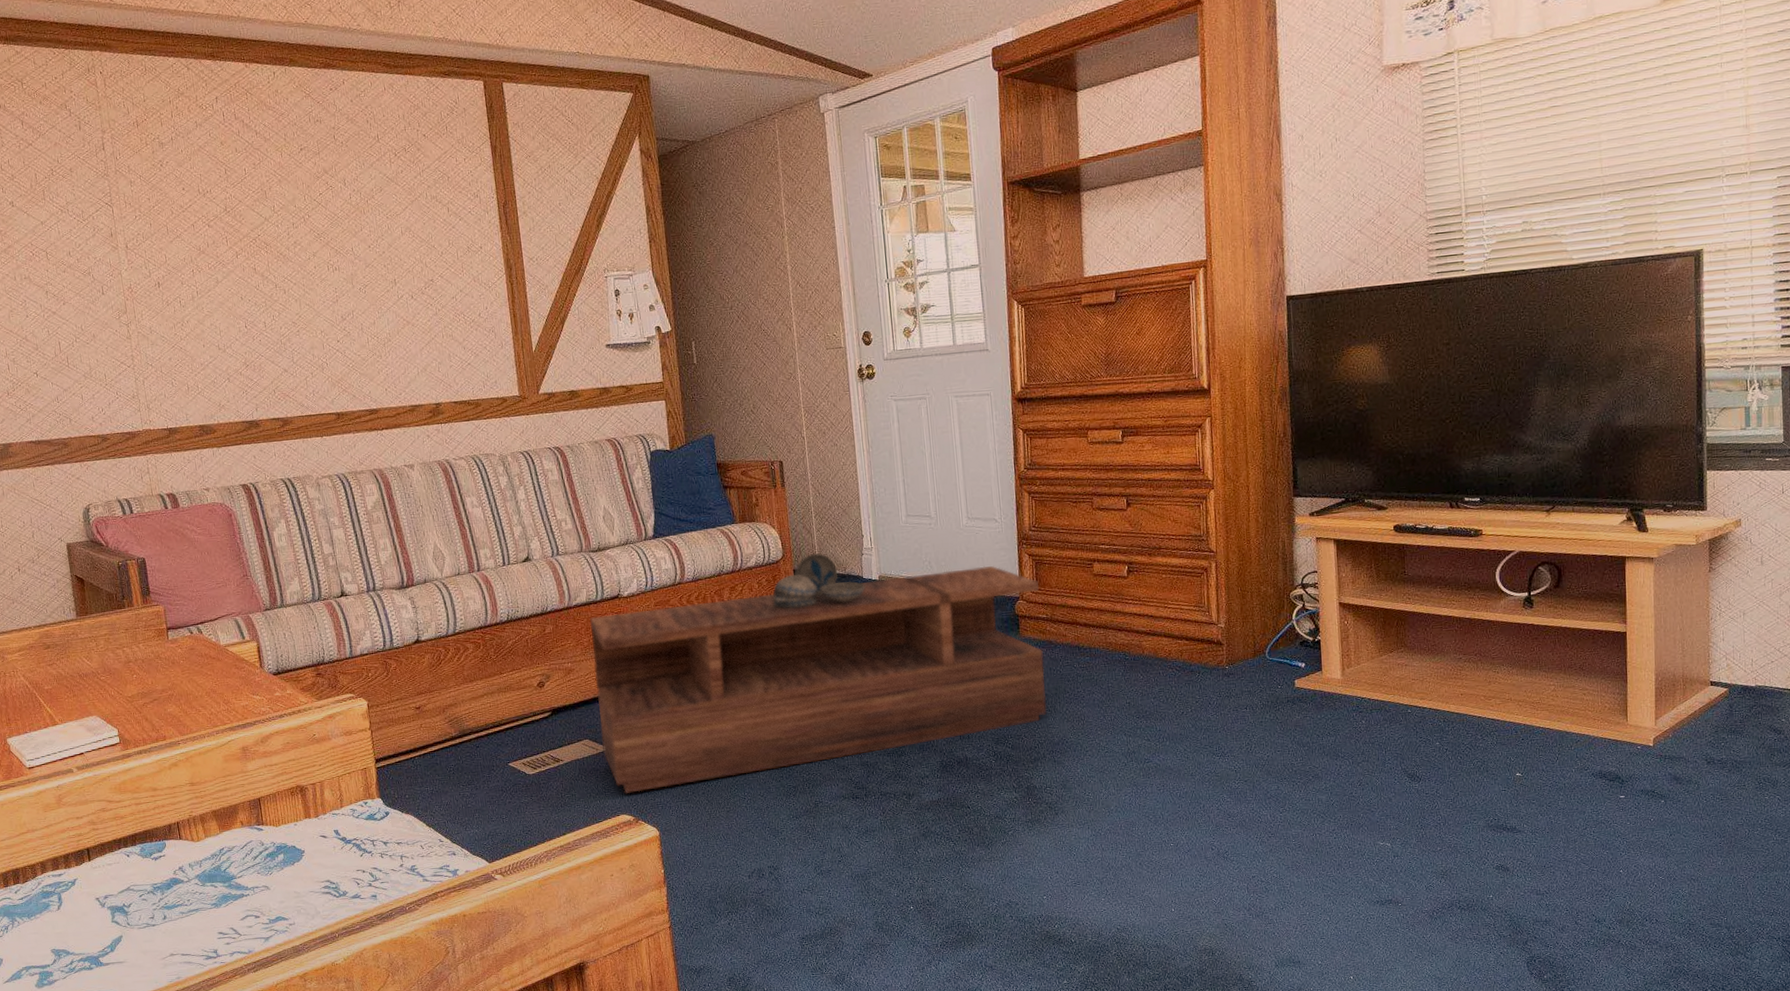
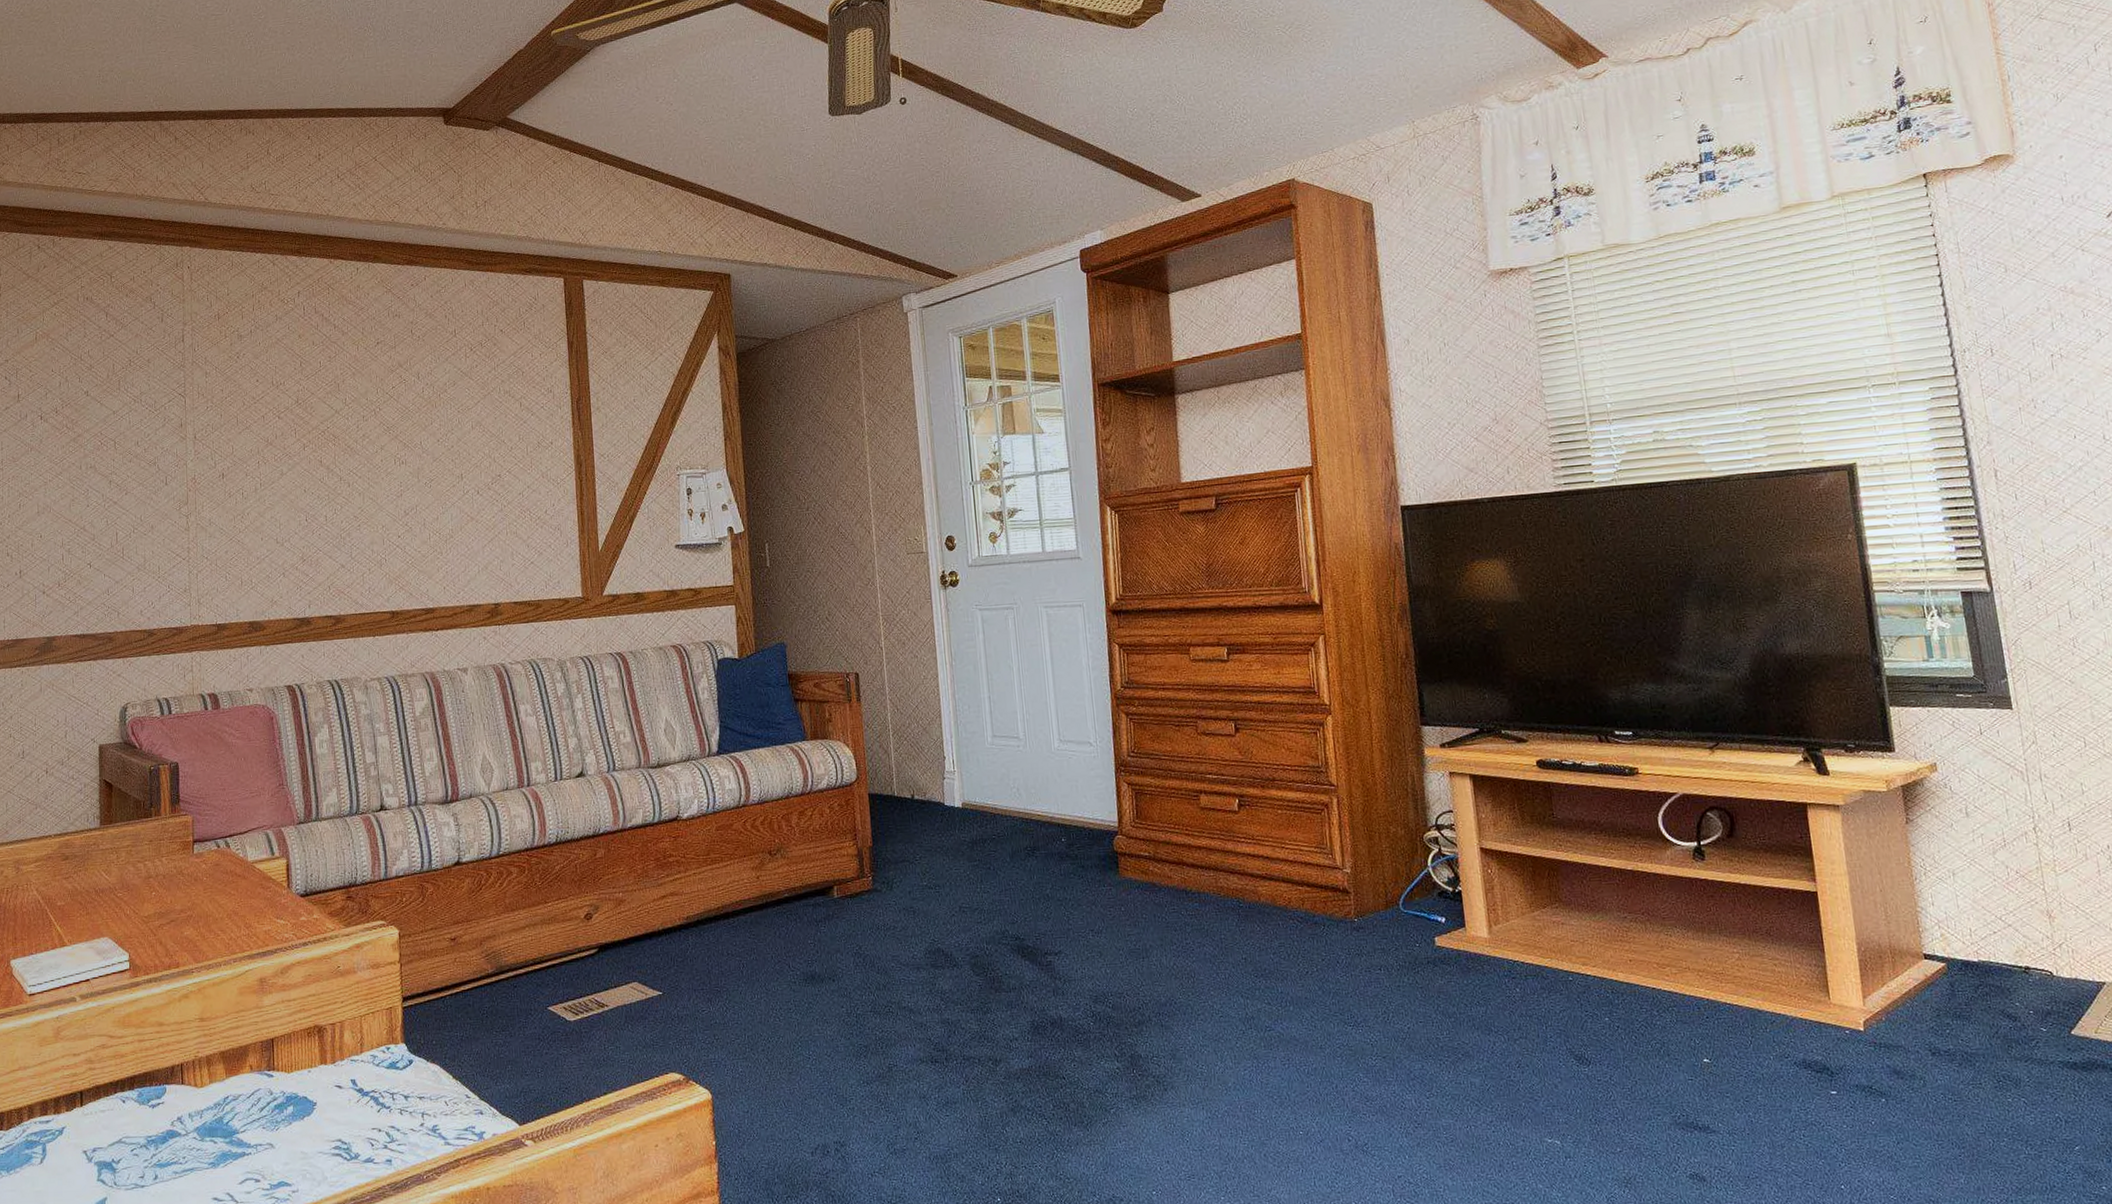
coffee table: present [589,566,1047,793] -> none [644,795,1152,1047]
decorative bowl: present [772,553,865,609] -> none [845,776,947,838]

